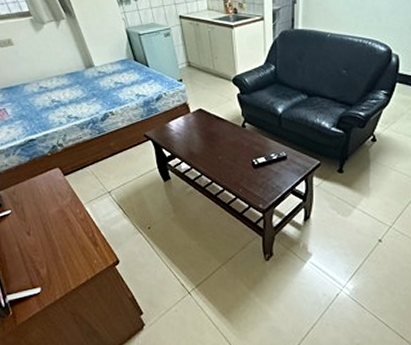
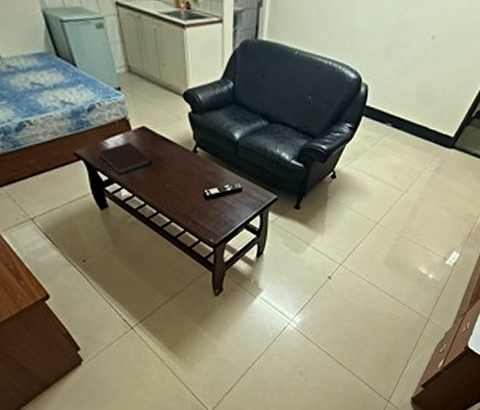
notebook: none [163,123,208,152] -> present [98,142,153,176]

